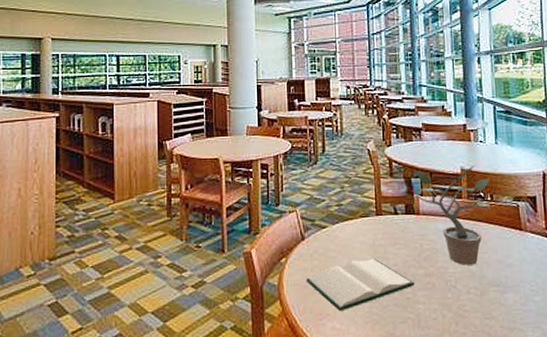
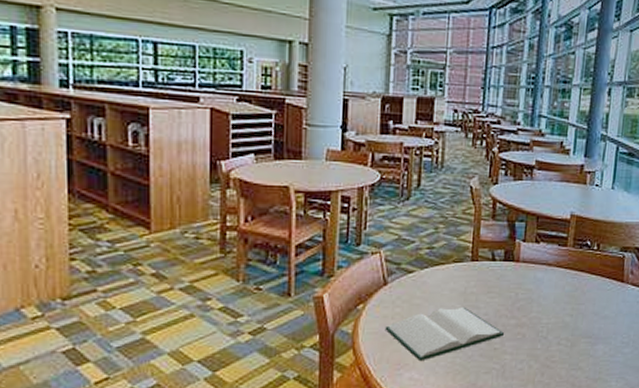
potted plant: present [412,165,490,265] -> none [514,210,600,316]

